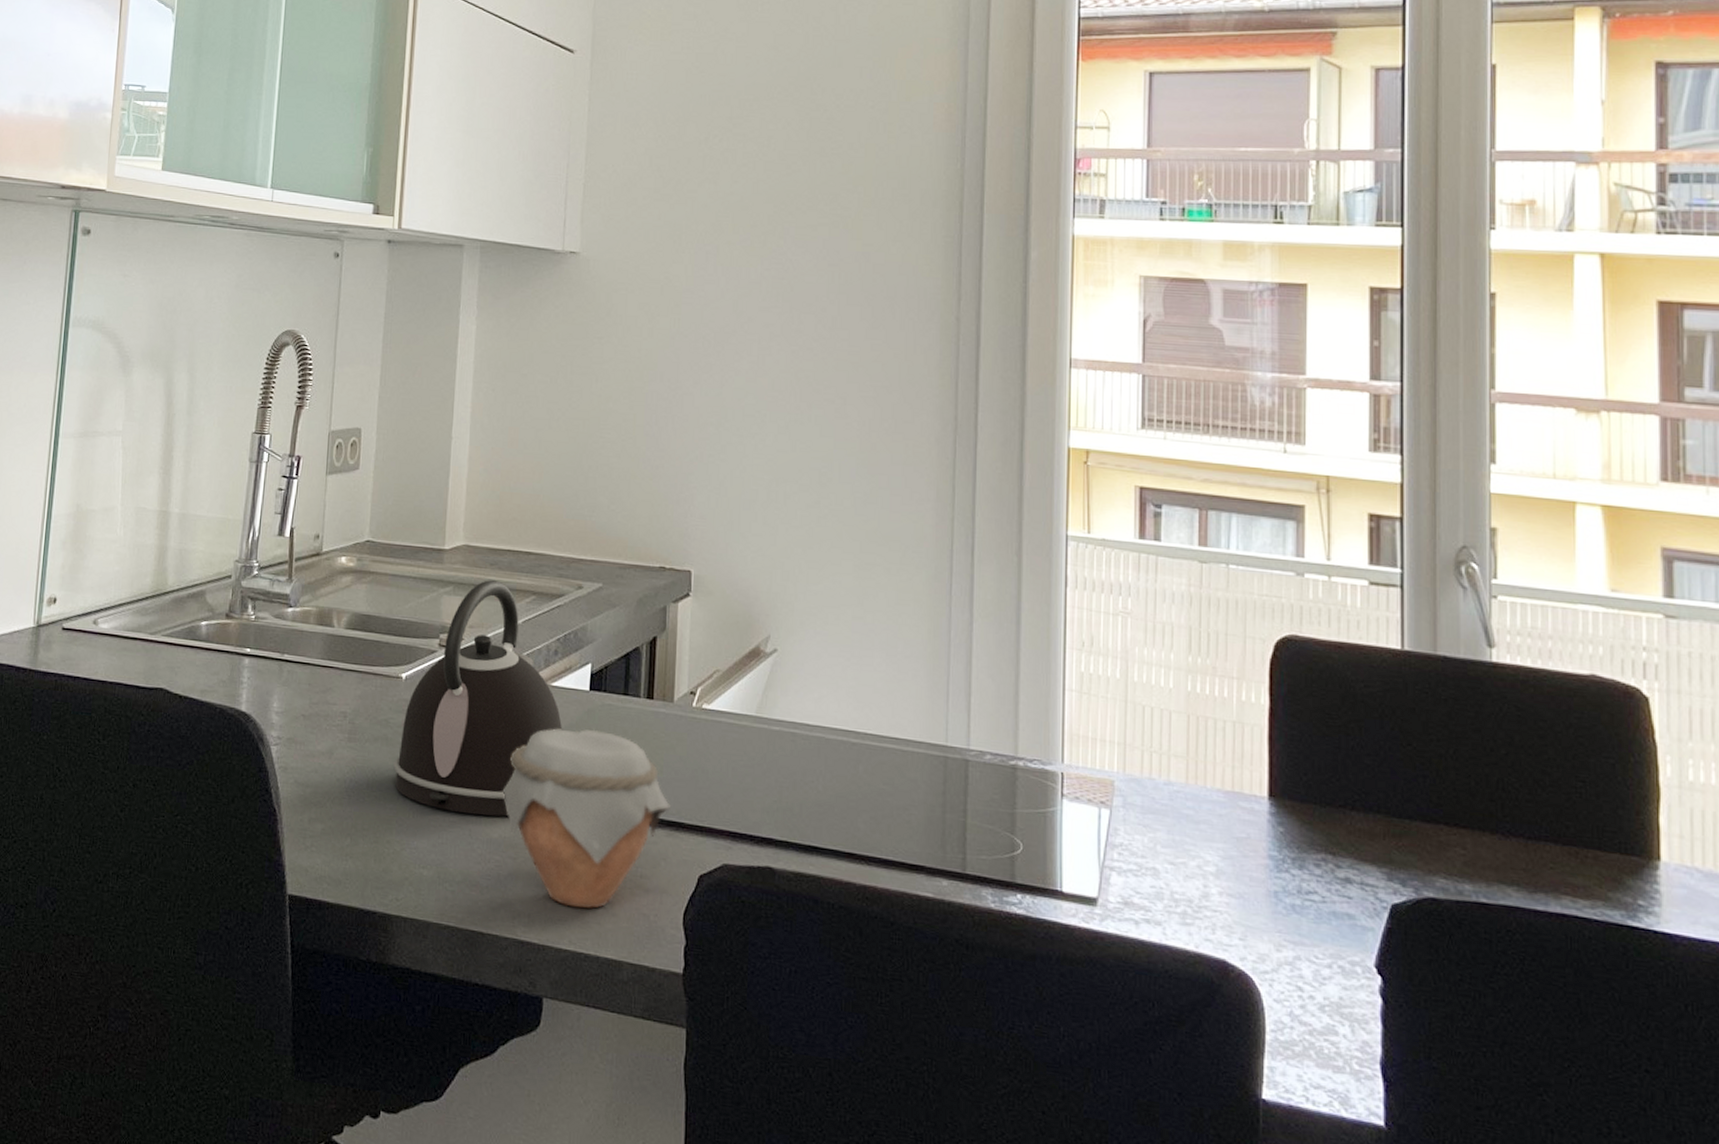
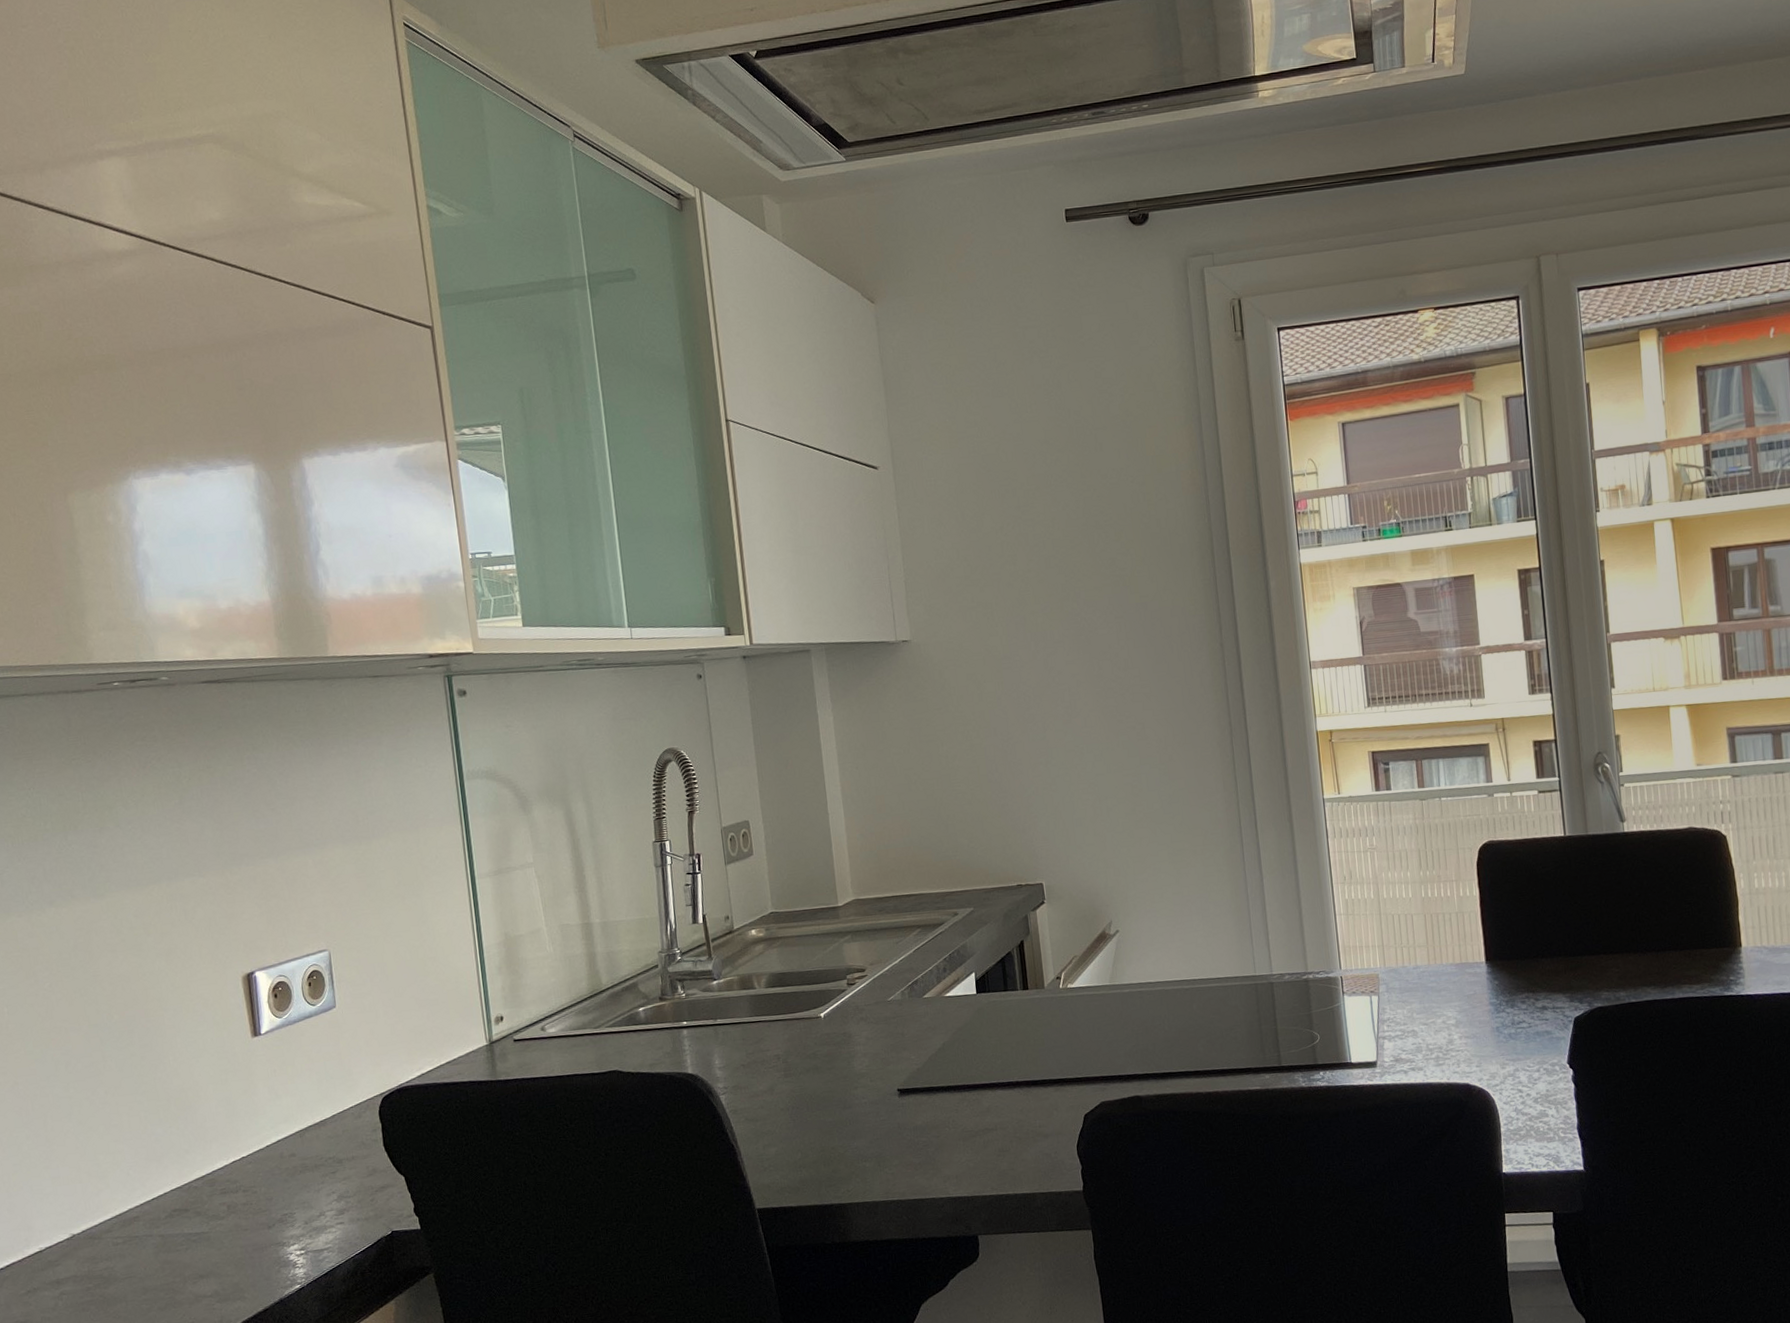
kettle: present [393,580,562,817] -> none [826,923,959,1113]
jar: present [503,729,670,909] -> none [920,1023,1054,1163]

